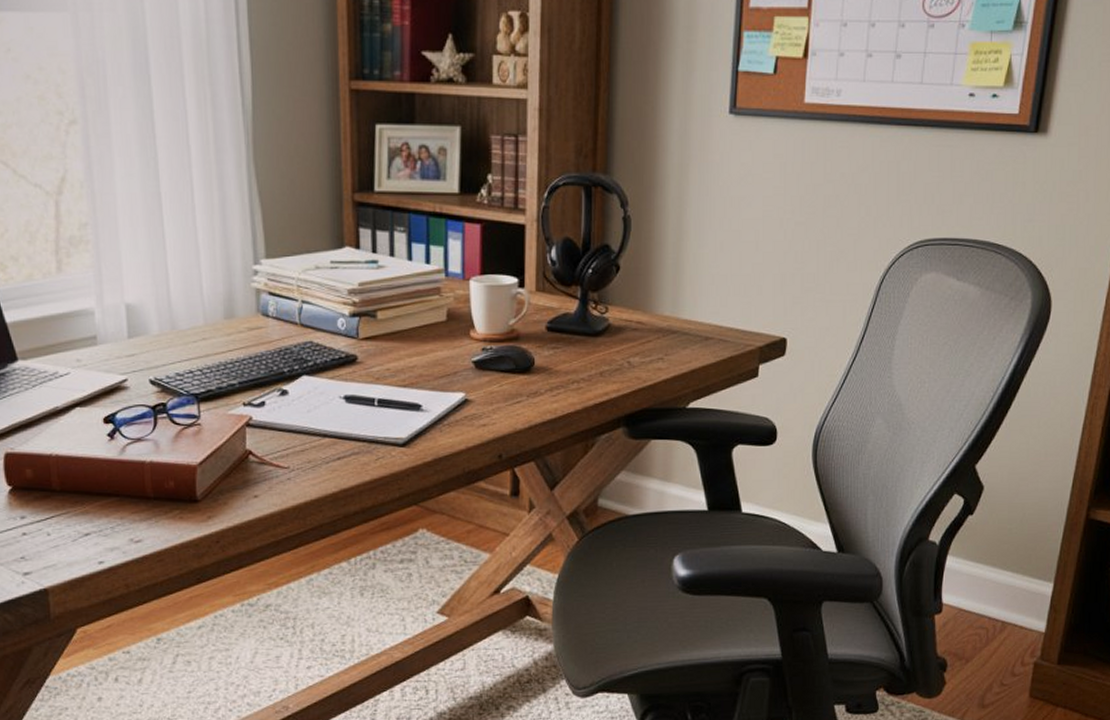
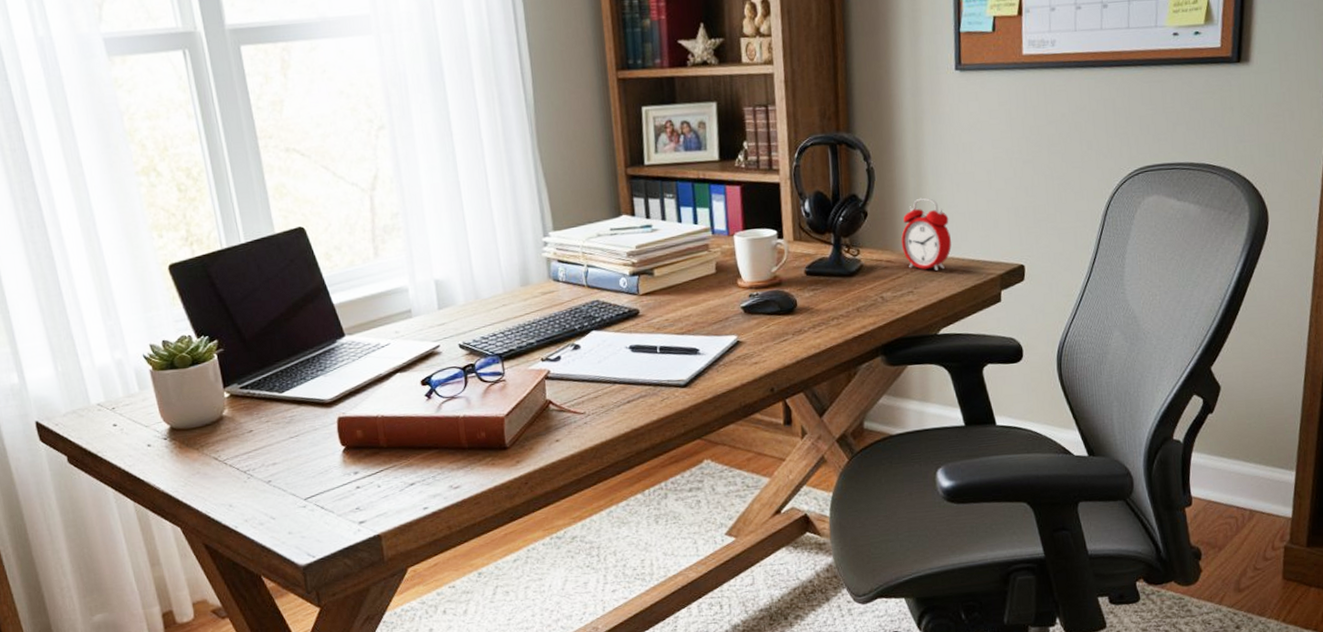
alarm clock: none [655,254,709,337] -> present [901,197,952,271]

